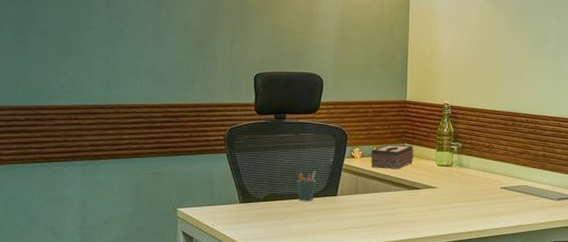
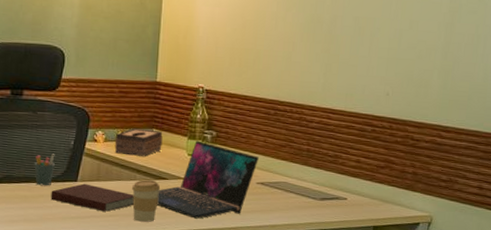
notebook: none [313,197,390,222] -> present [51,183,134,212]
coffee cup: none [388,191,414,230] -> present [132,180,161,222]
laptop: none [410,152,501,224] -> present [156,140,259,219]

